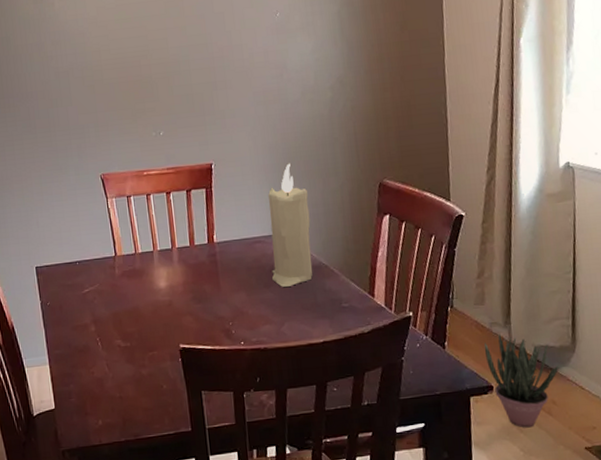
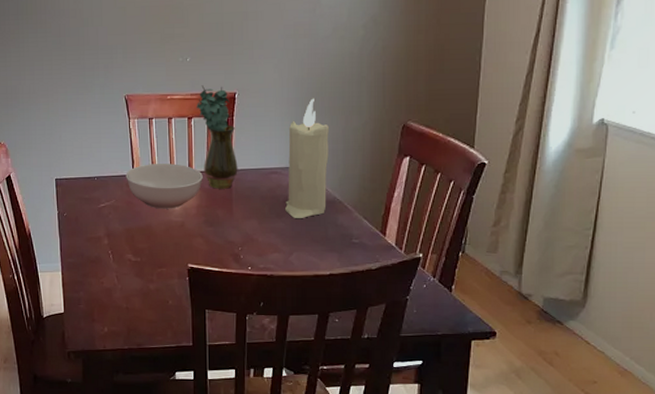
bowl: none [107,241,187,290] -> present [125,164,203,209]
vase: none [174,158,222,264] -> present [197,85,238,189]
potted plant: present [484,333,559,428] -> none [491,282,567,376]

